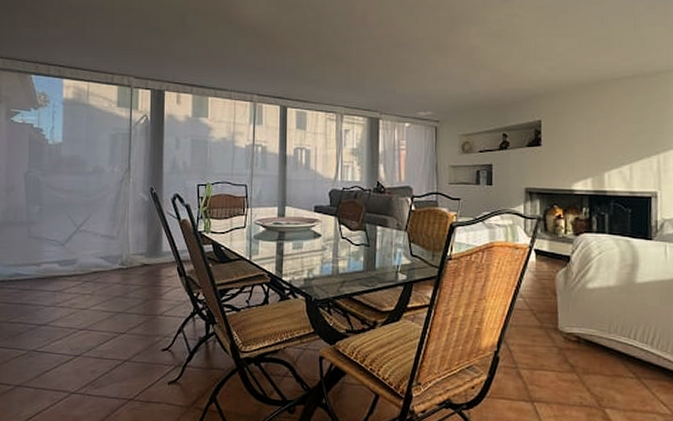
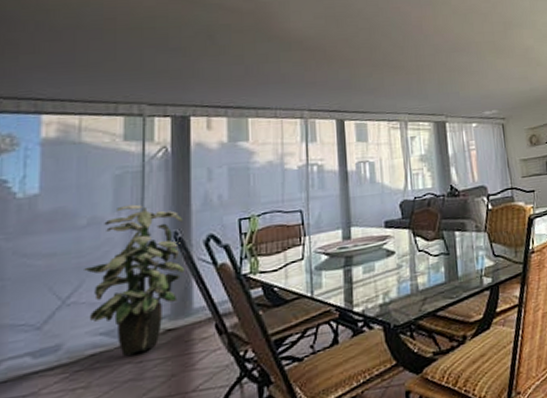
indoor plant: none [90,160,158,278] -> present [84,204,184,356]

